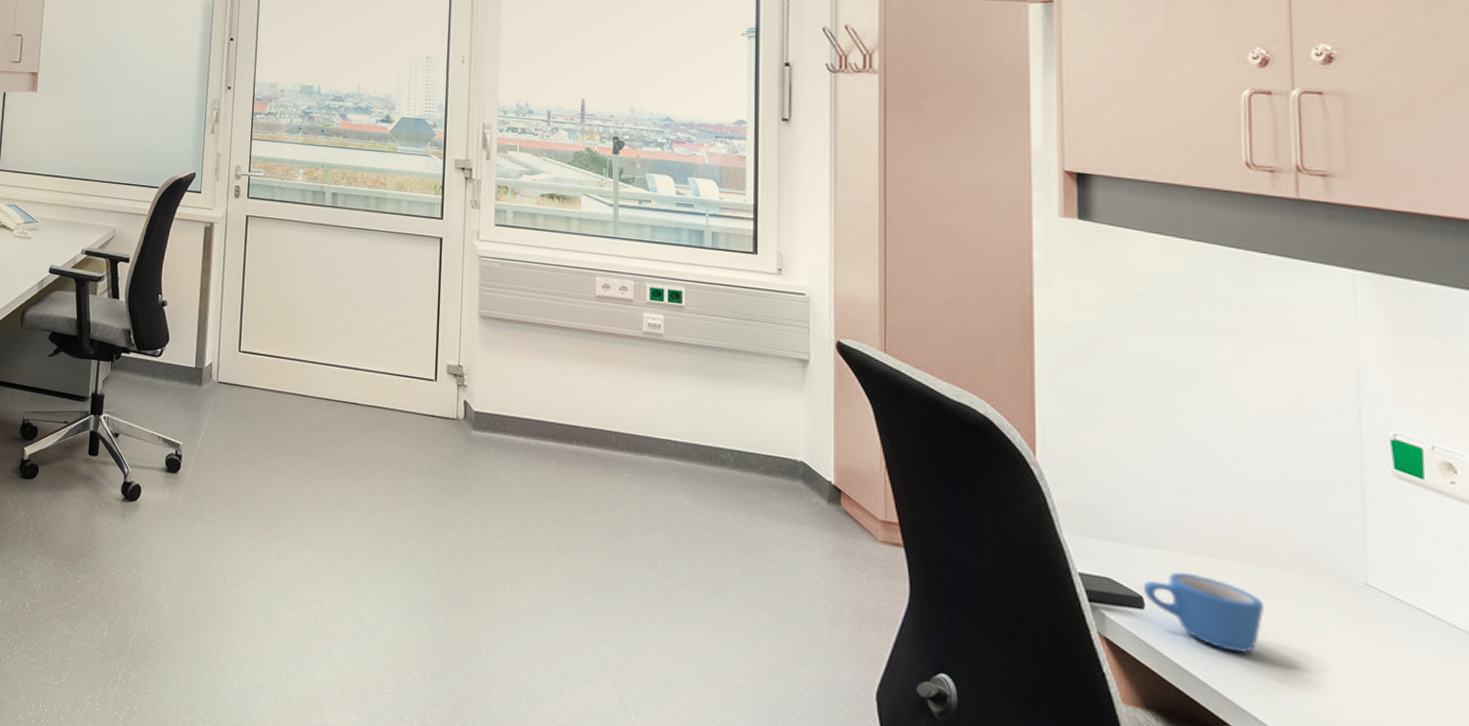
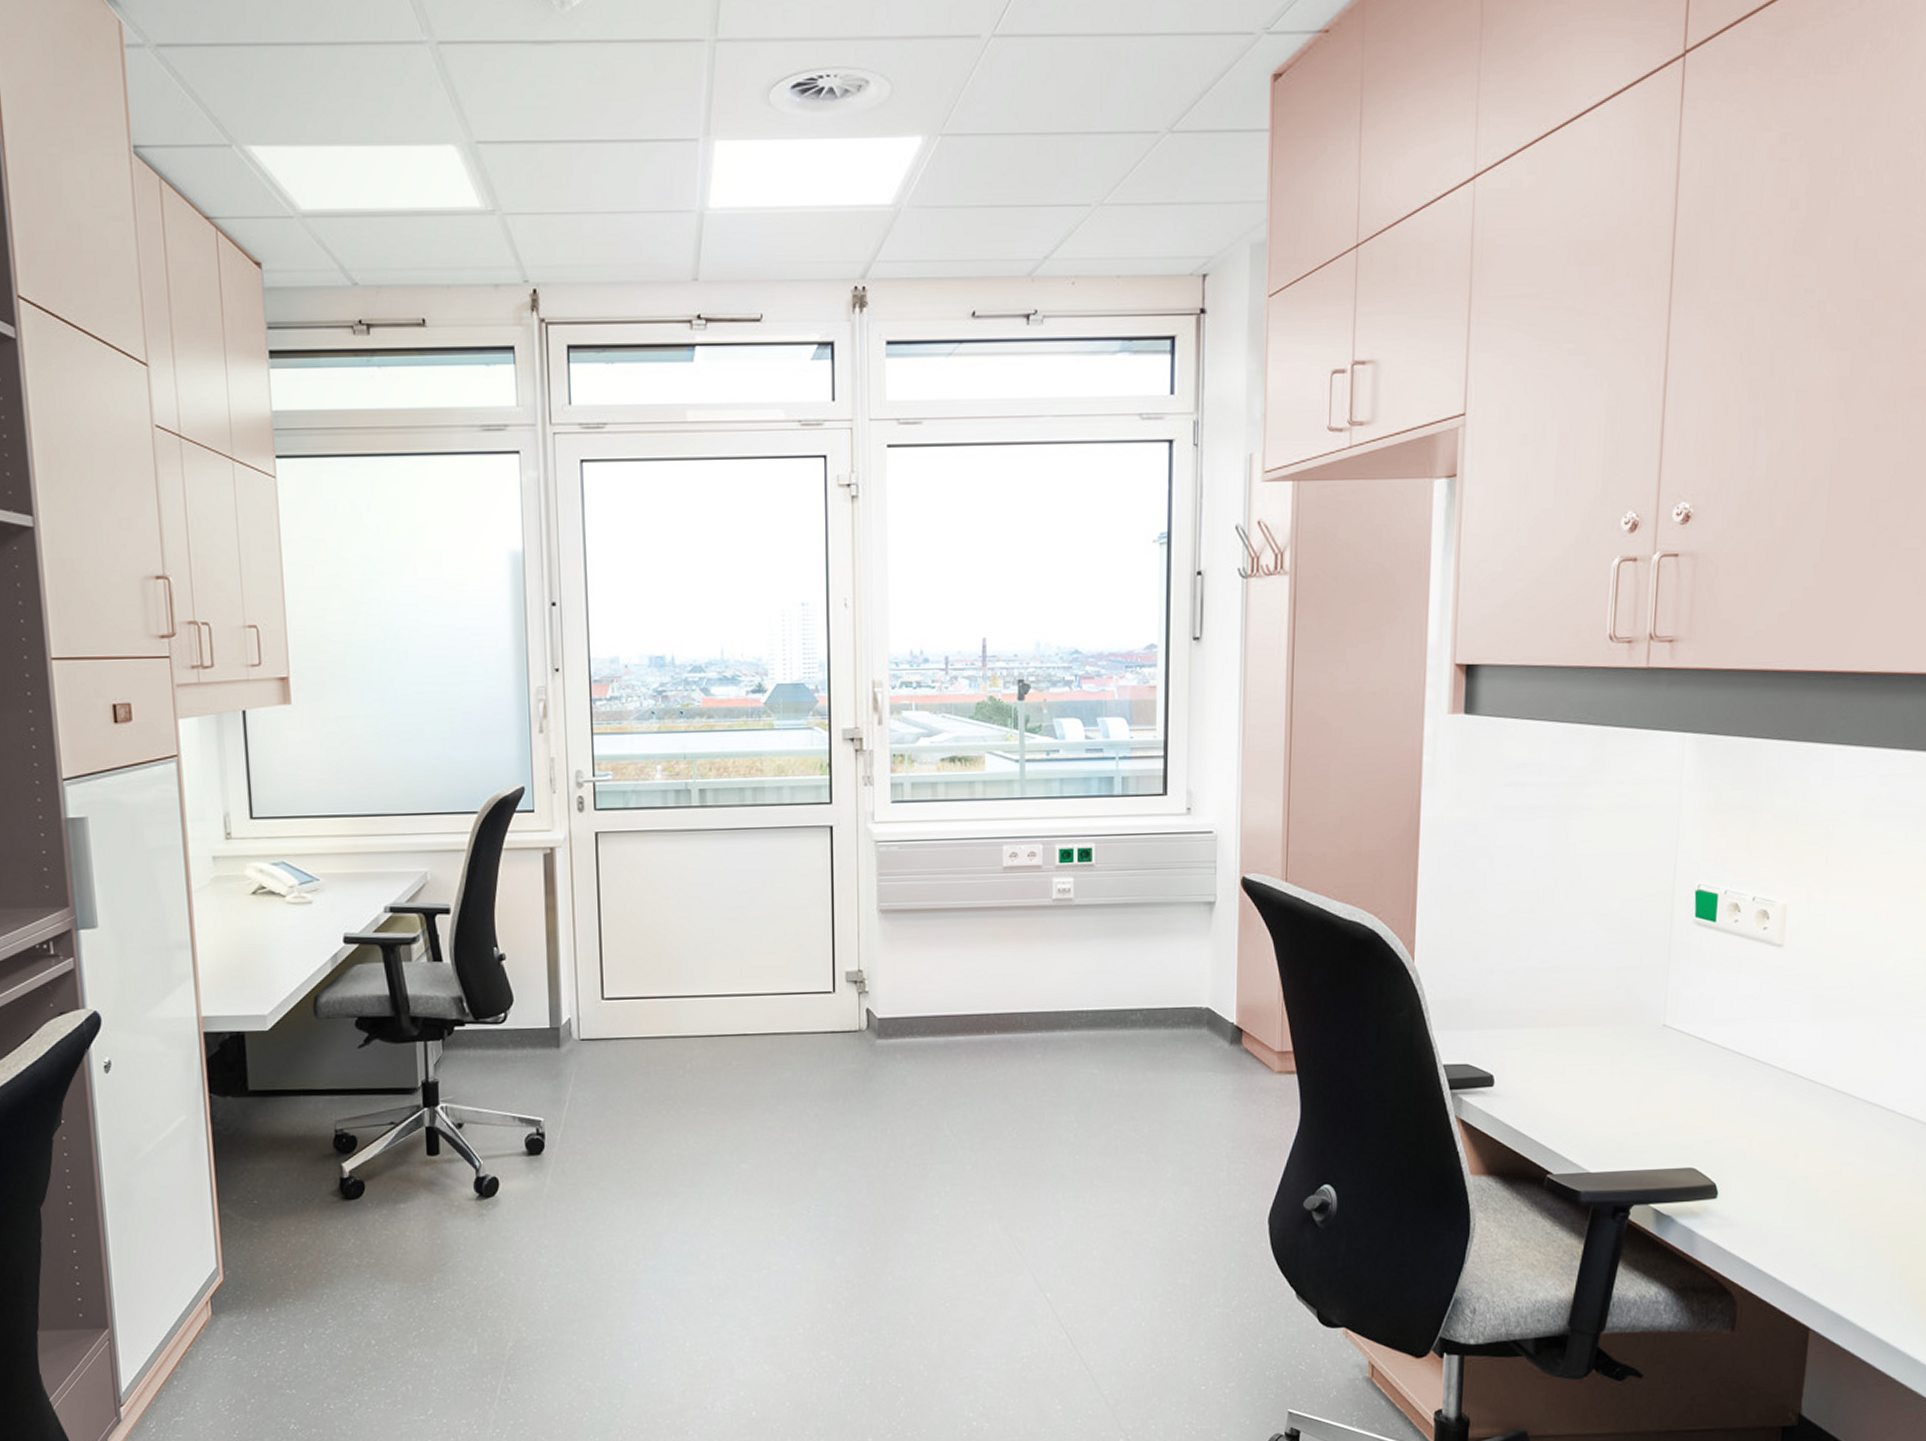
mug: present [1142,572,1263,654] -> none [1493,1046,1586,1108]

